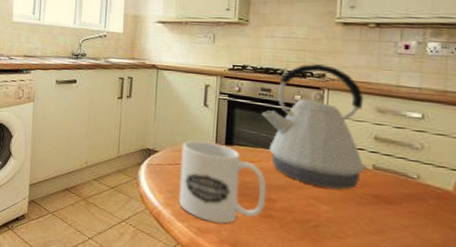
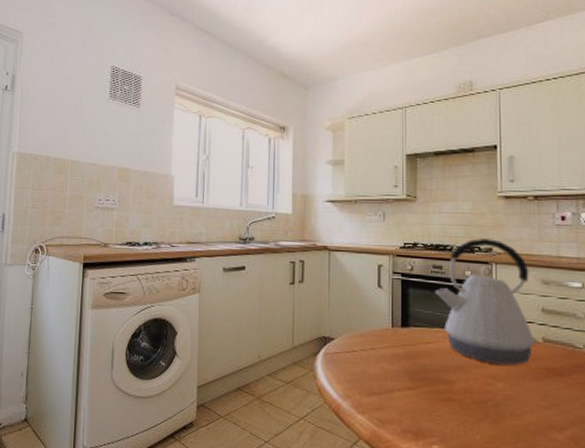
mug: present [178,140,267,224] -> none [358,324,445,412]

